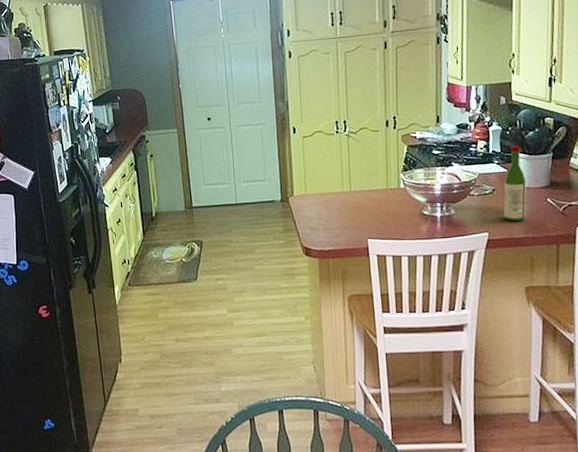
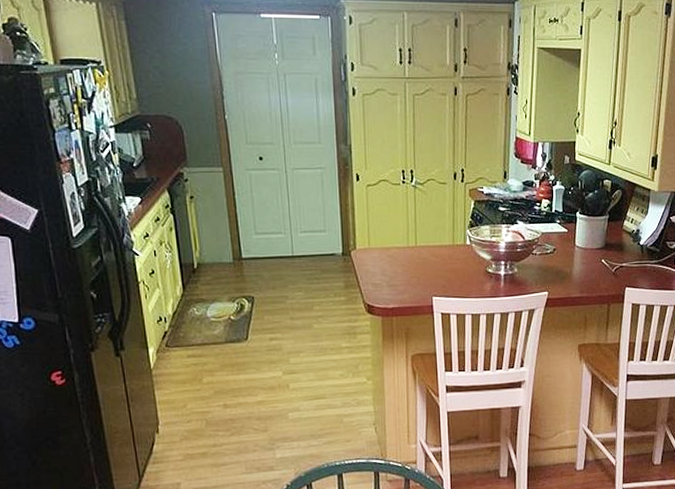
wine bottle: present [503,146,526,222] -> none [562,206,584,282]

